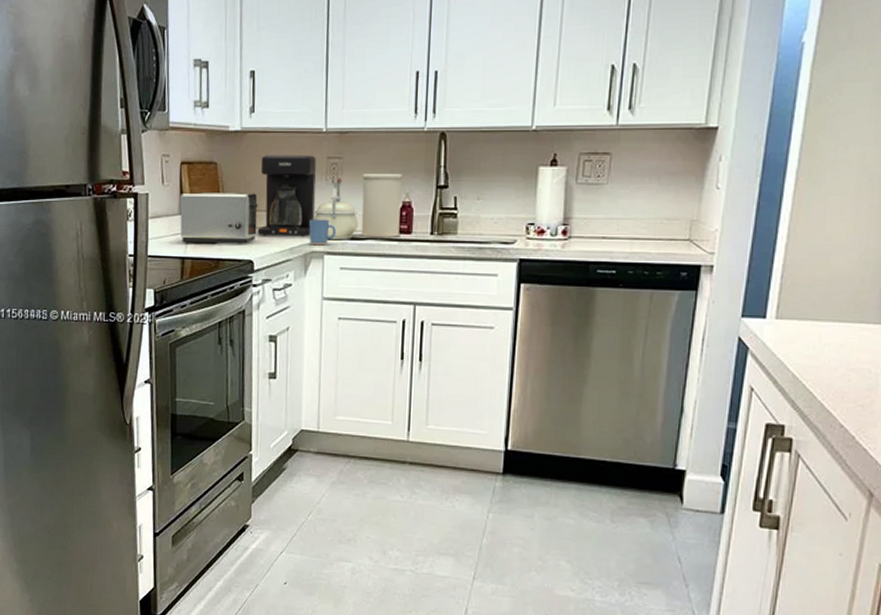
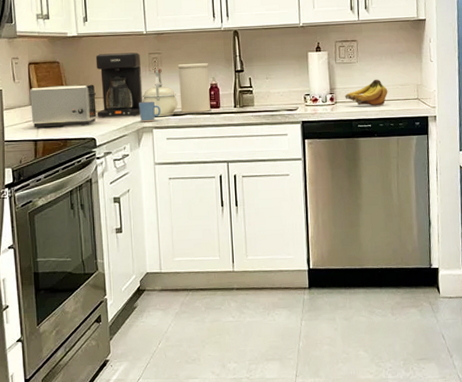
fruit: none [583,208,647,246] -> present [345,79,388,106]

